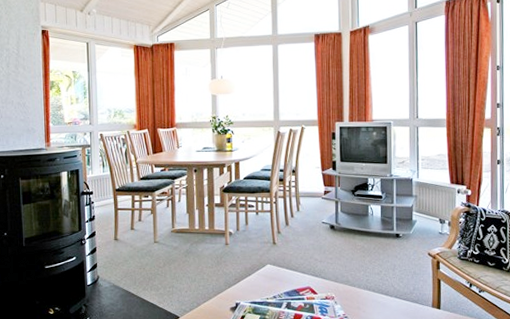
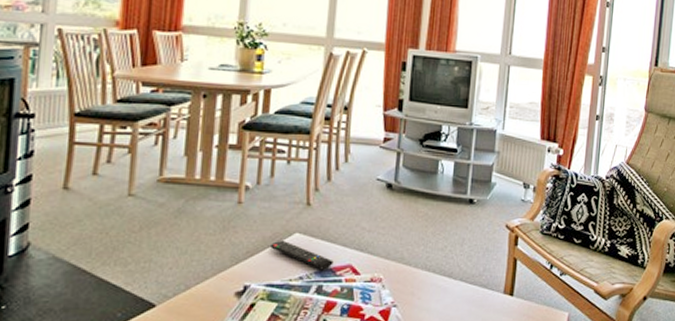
remote control: none [250,270,297,291] -> present [269,240,334,270]

